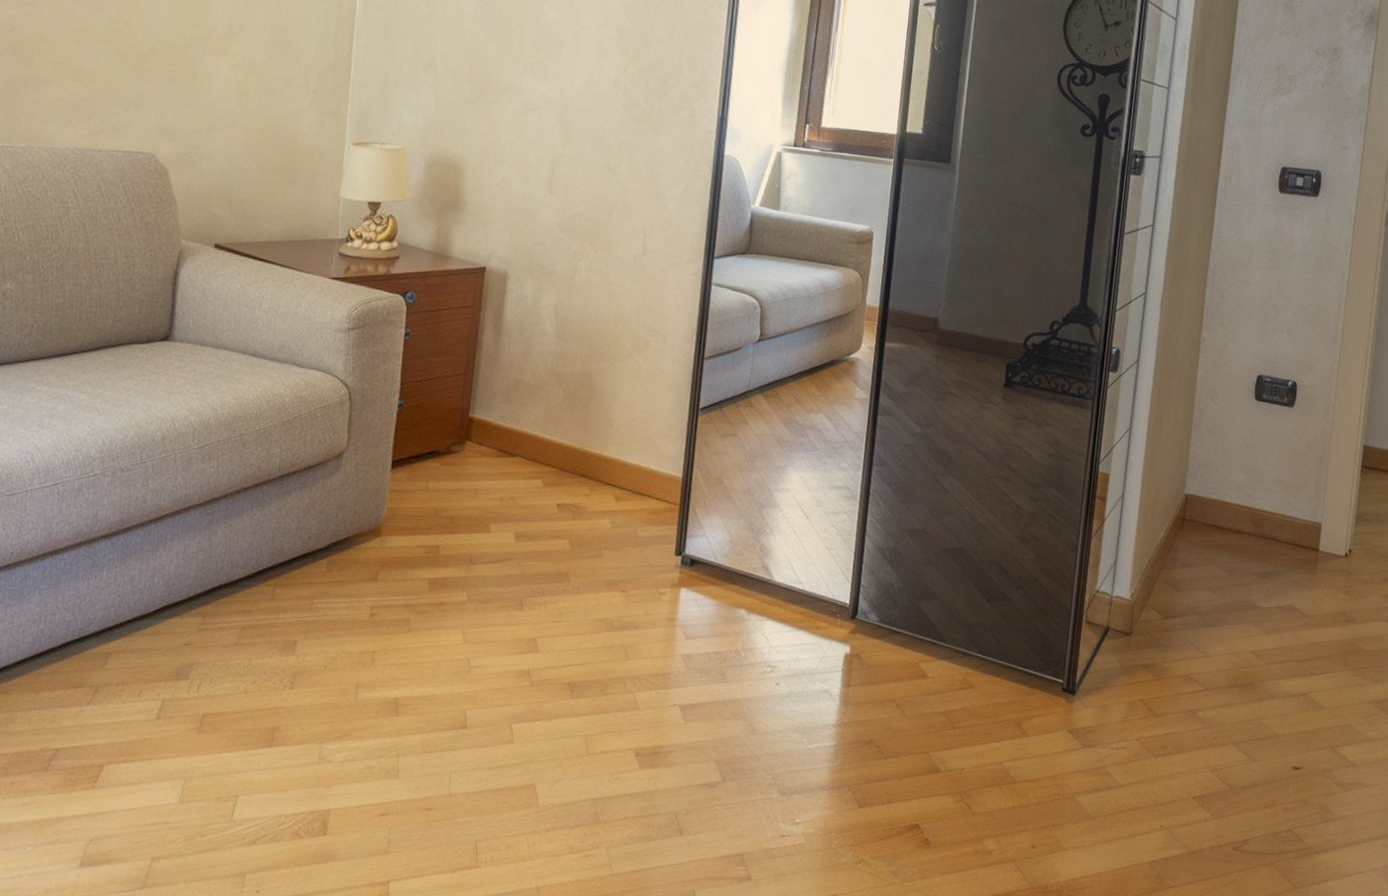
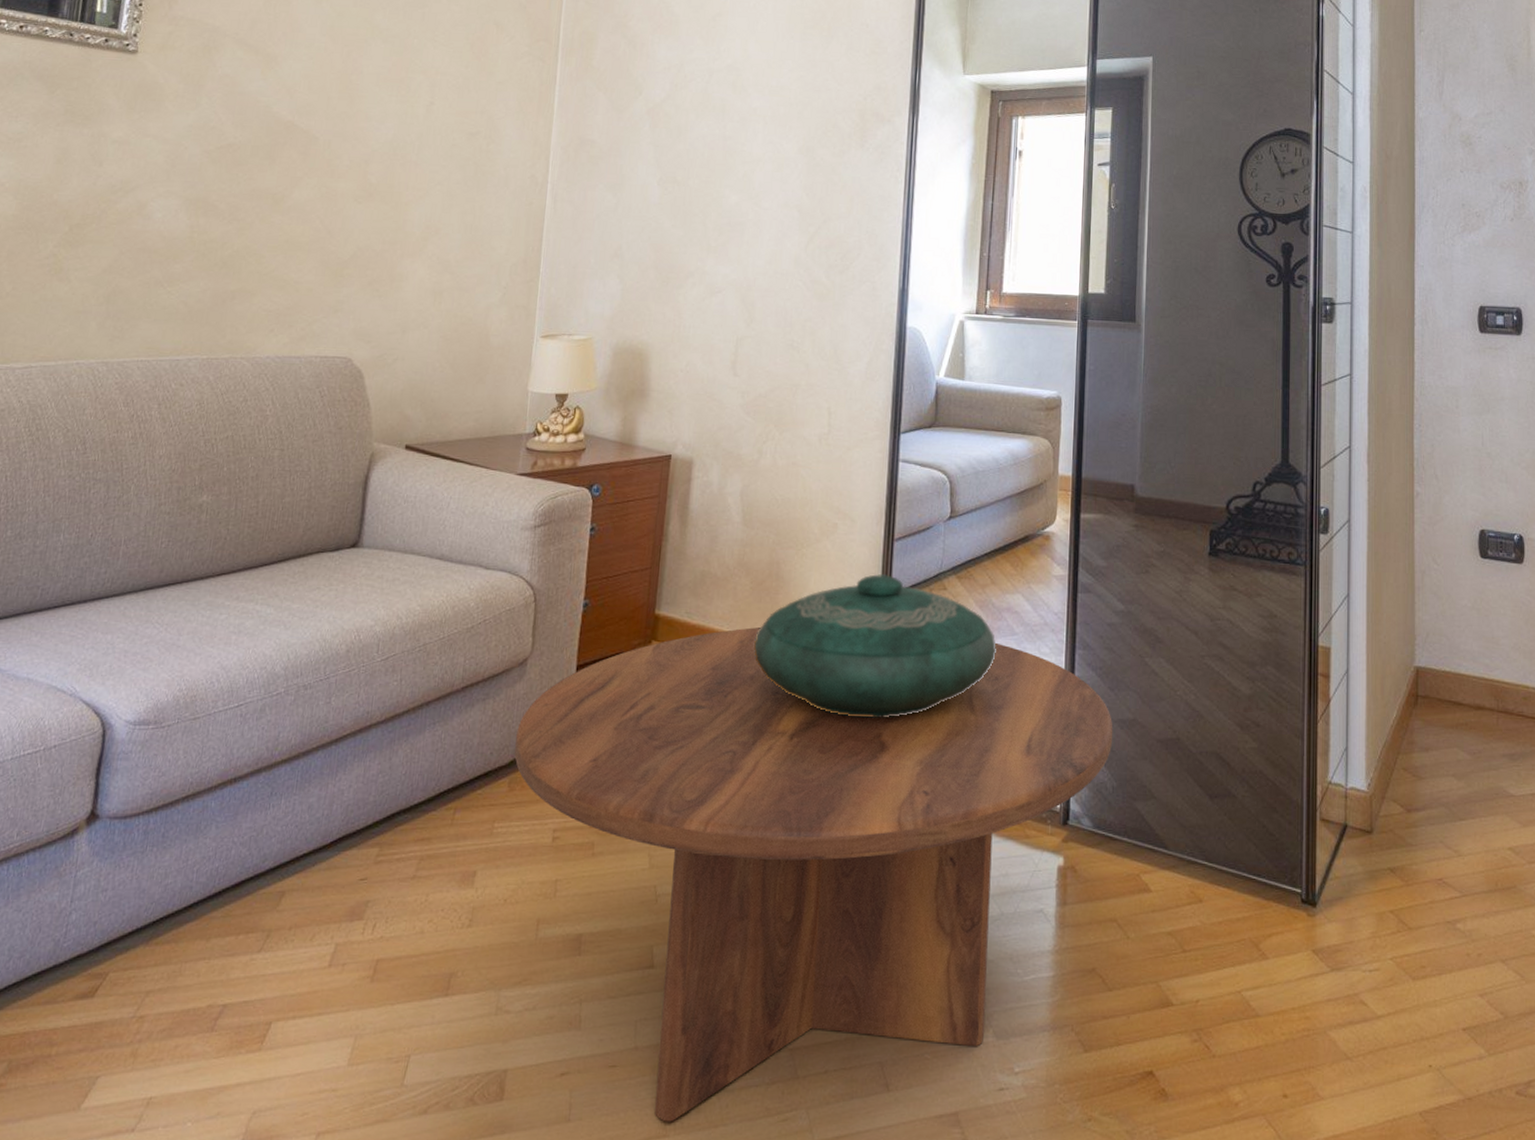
coffee table: none [331,433,903,856] -> present [514,627,1113,1122]
decorative bowl: none [565,389,798,520] -> present [754,574,996,718]

